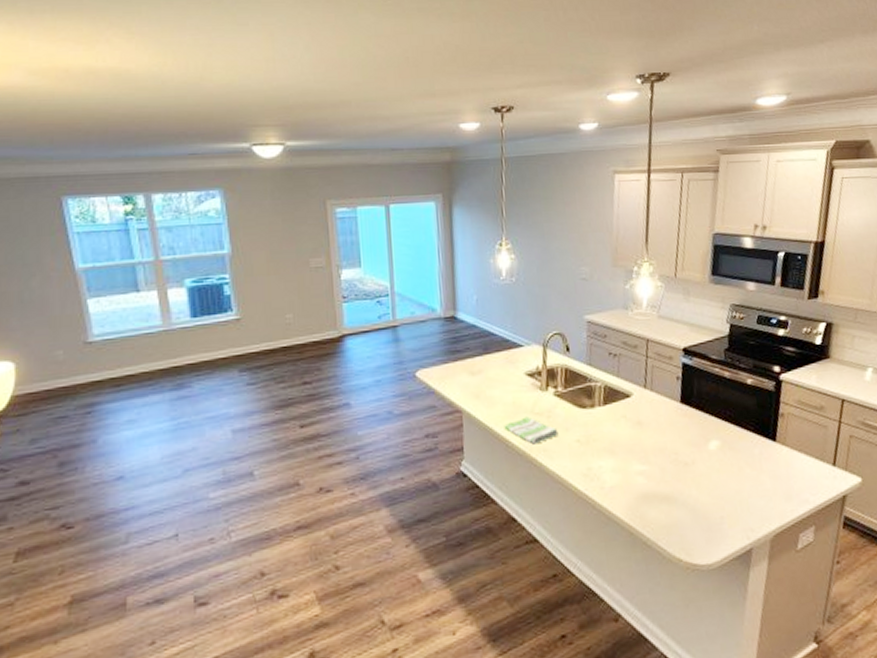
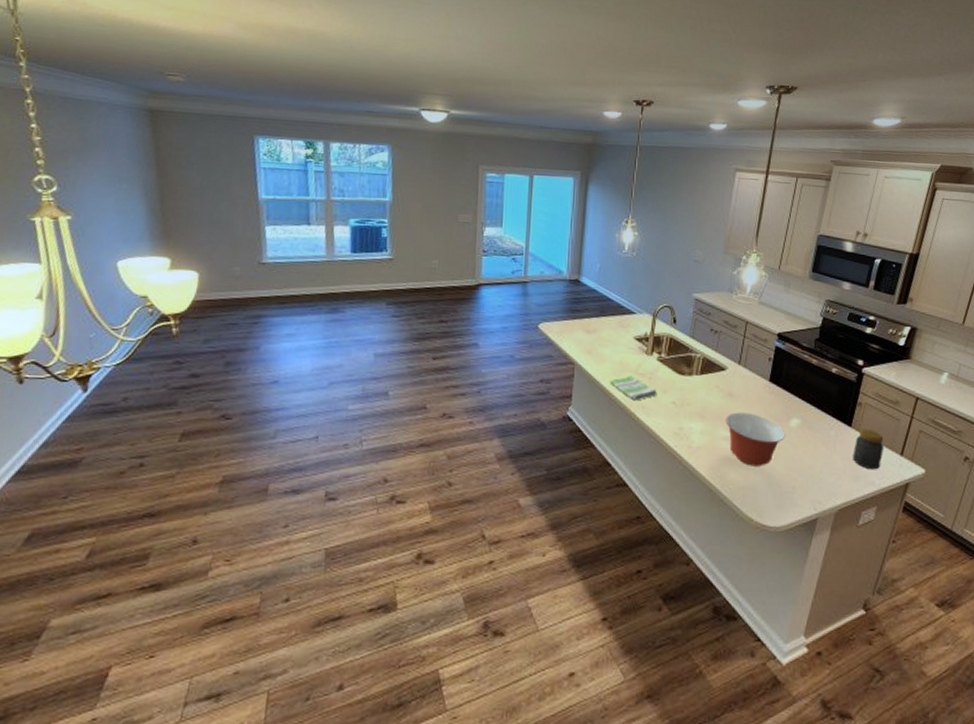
mixing bowl: none [637,440,706,501] -> present [725,412,786,466]
jar: none [781,441,815,486] -> present [853,429,884,470]

